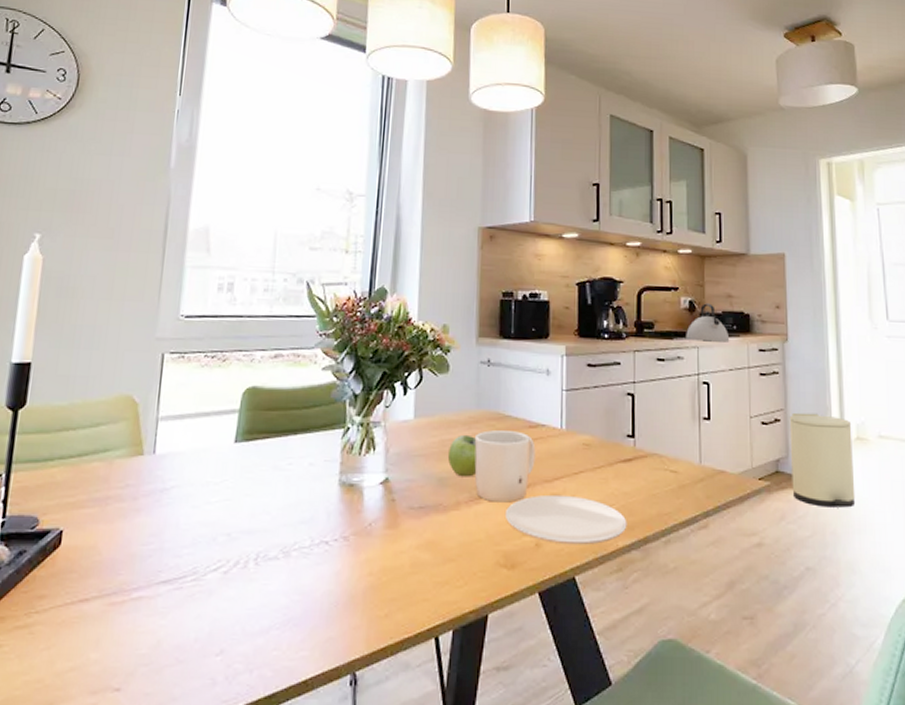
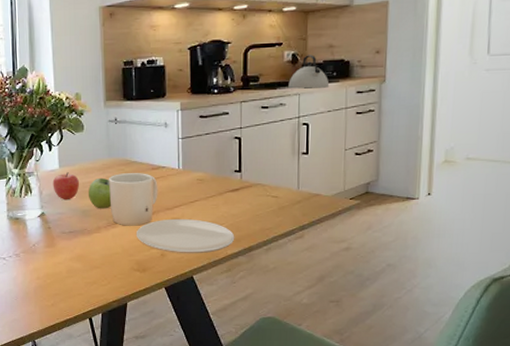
fruit: none [403,425,439,463] -> present [52,172,80,201]
pedal bin: present [789,412,856,508] -> none [380,142,441,218]

